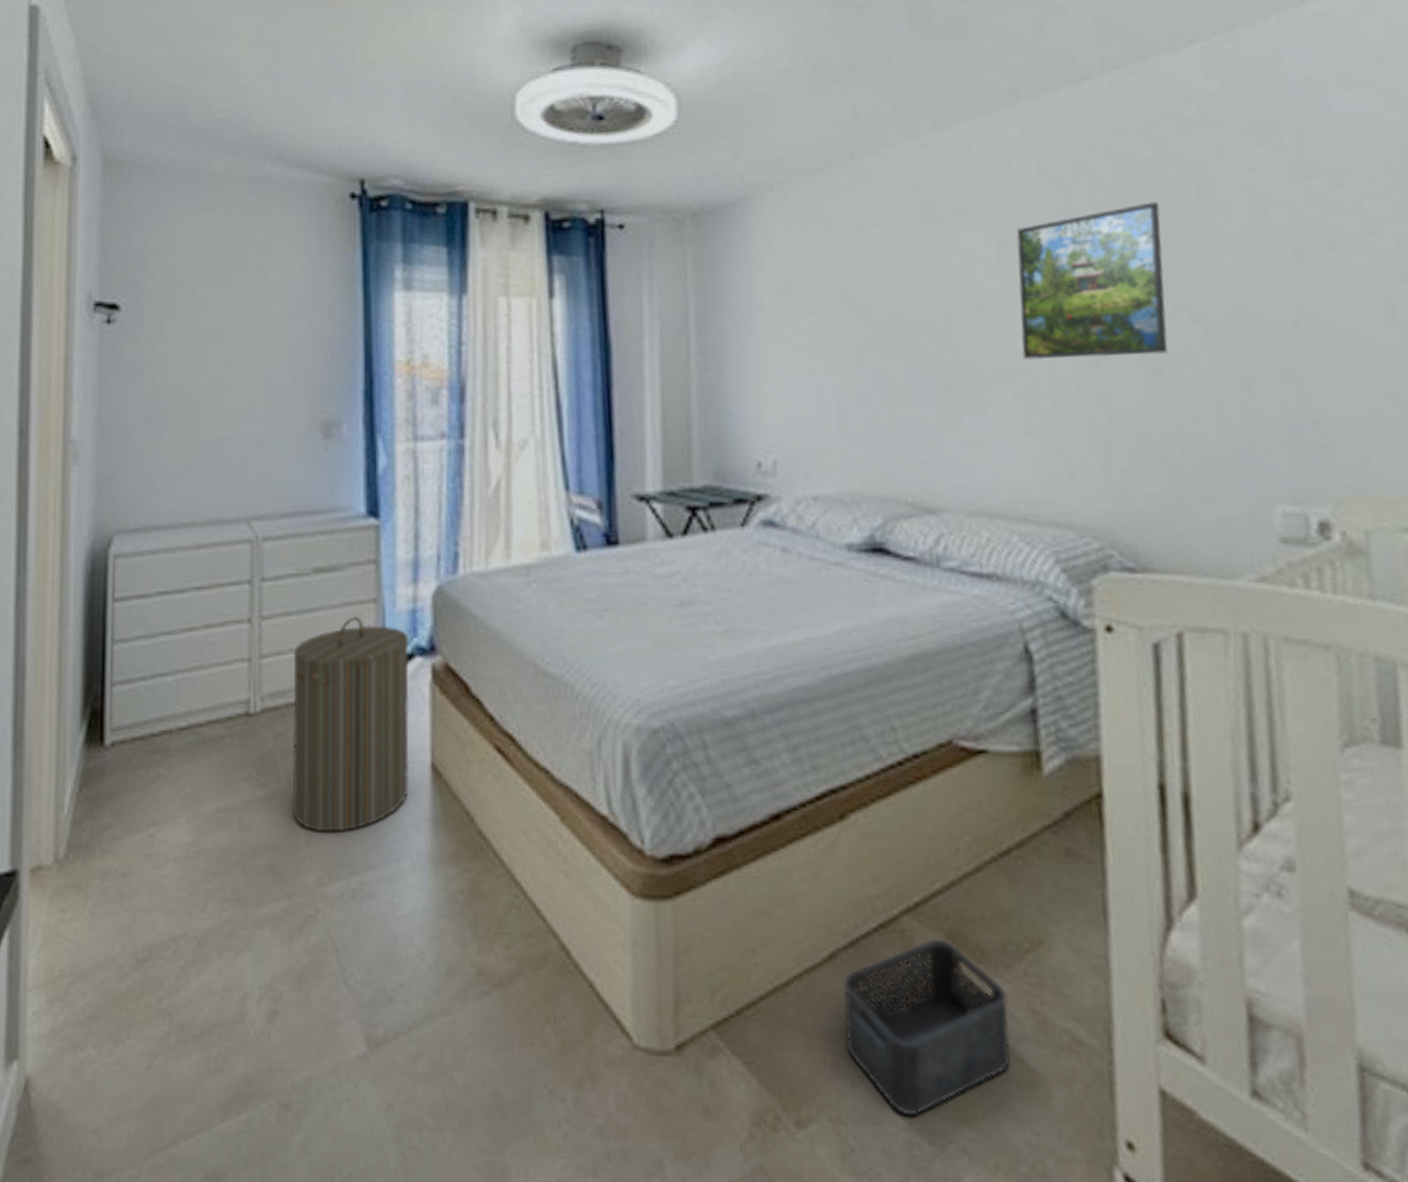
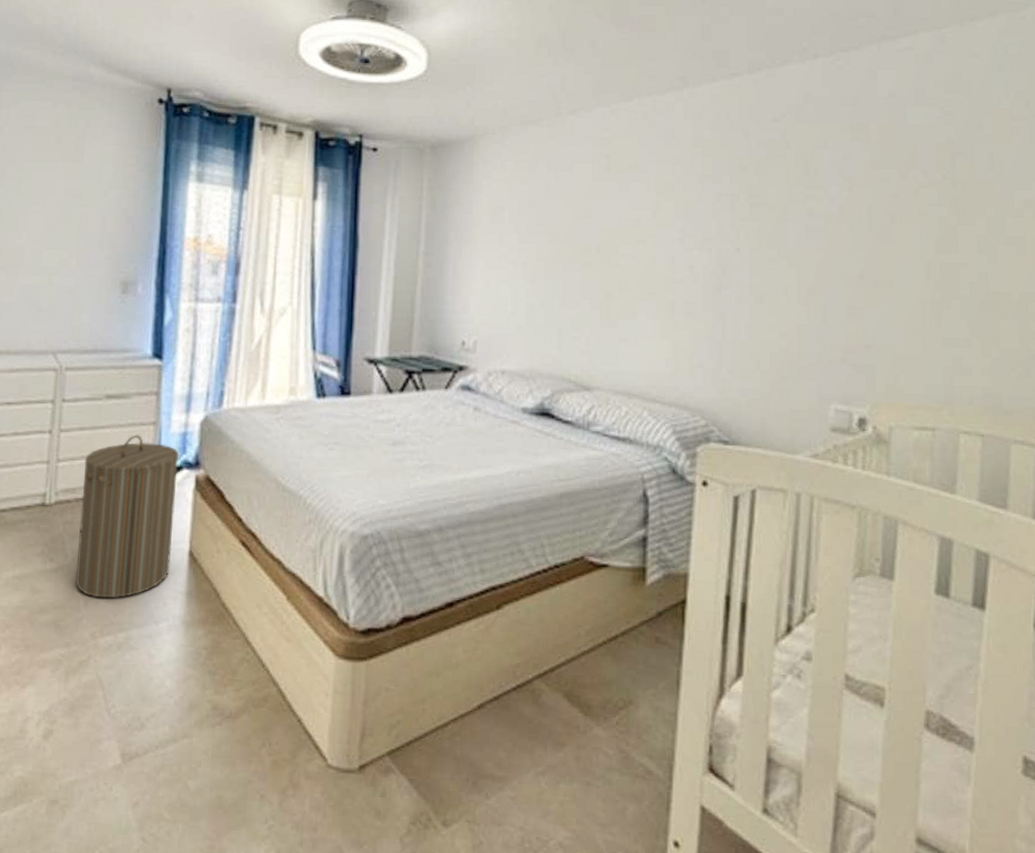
storage bin: present [843,939,1011,1115] -> none [484,697,604,820]
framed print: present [1016,201,1168,360] -> none [666,174,777,287]

